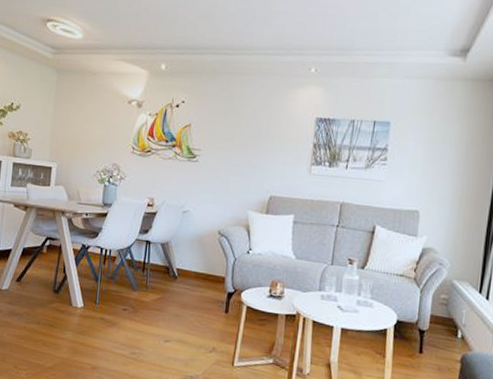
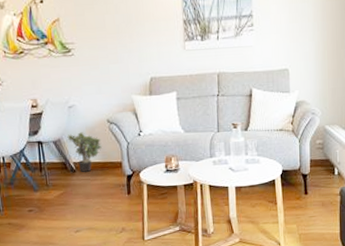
potted plant: none [175,239,209,281] -> present [67,132,102,172]

